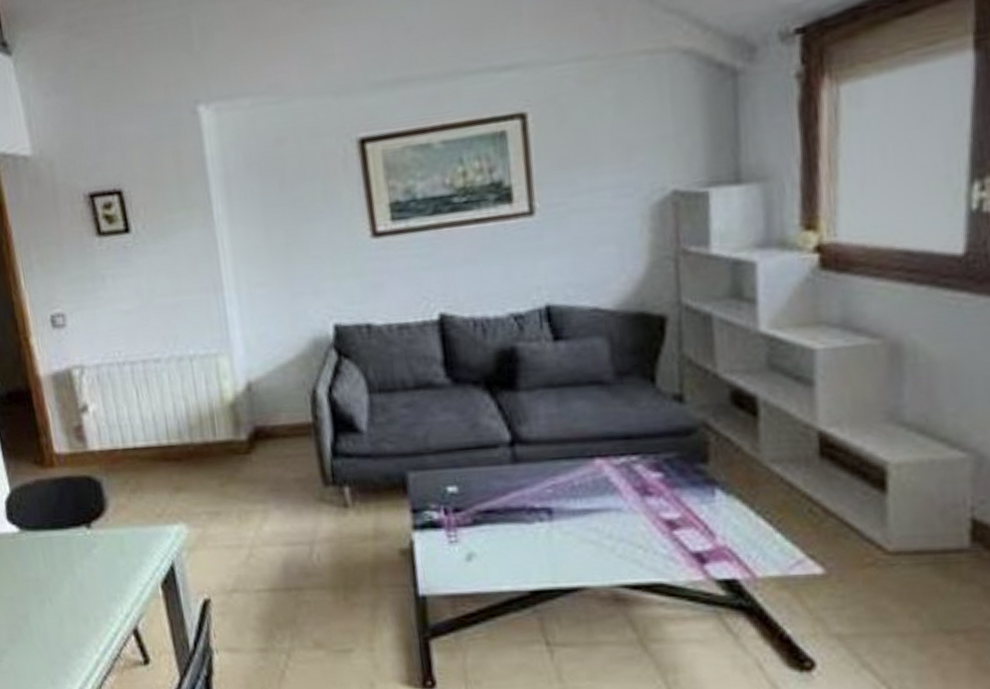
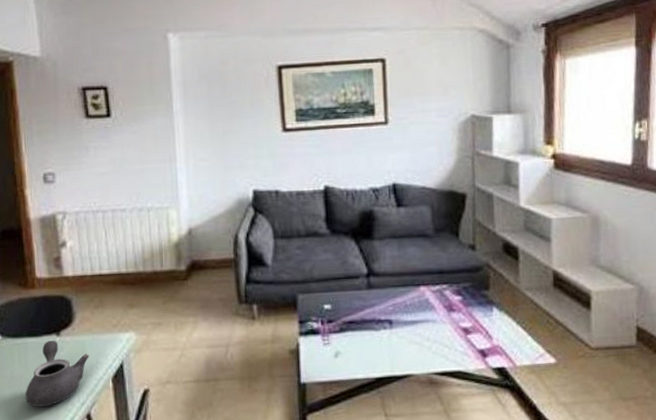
teapot: none [55,534,130,618] -> present [25,340,90,407]

